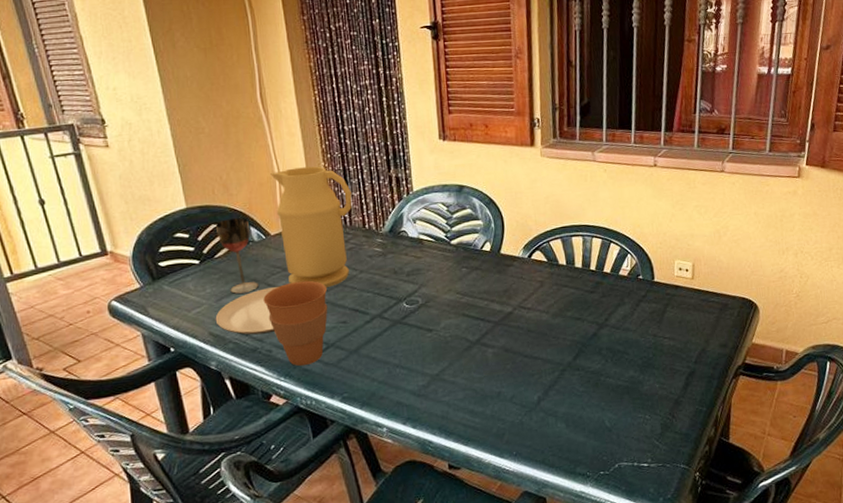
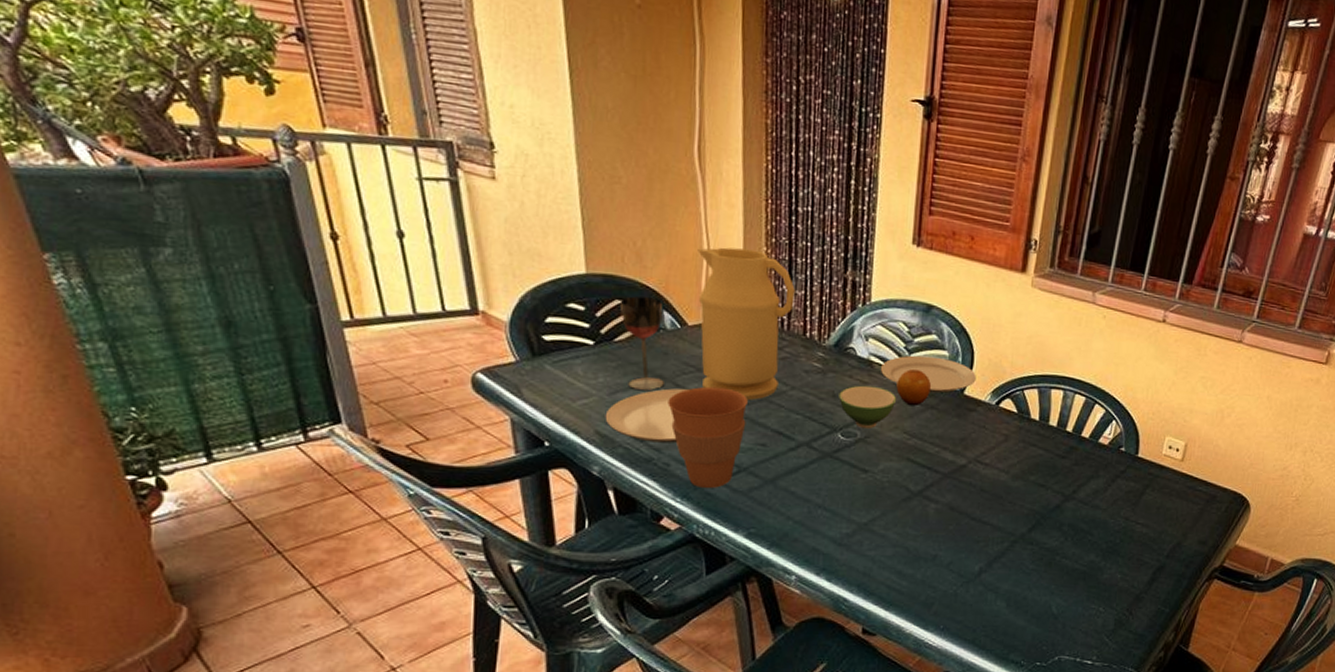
bowl: none [399,259,447,295] -> present [839,385,897,429]
plate: none [429,226,509,257] -> present [880,355,976,394]
fruit: none [444,239,474,271] -> present [896,368,932,407]

